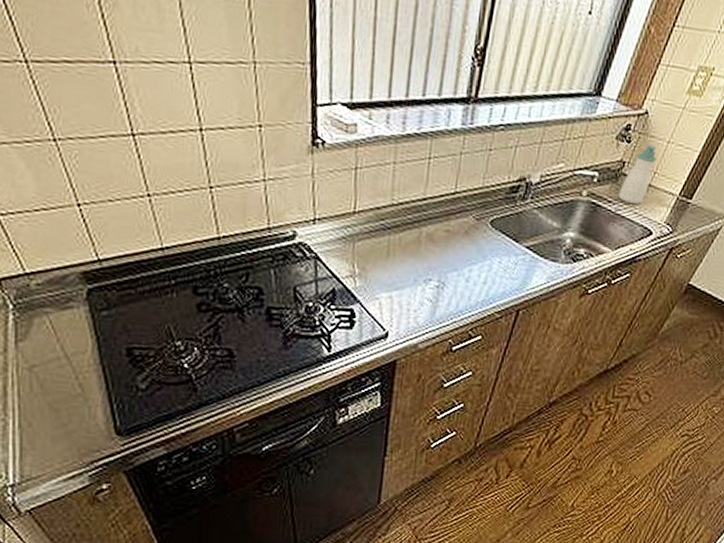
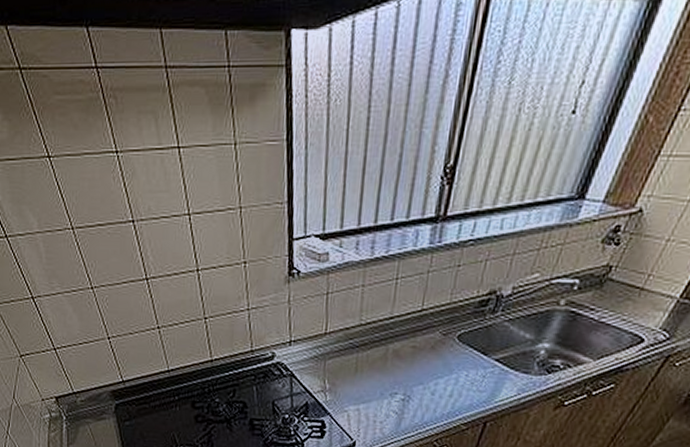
soap bottle: present [618,144,657,205] -> none [602,245,652,311]

